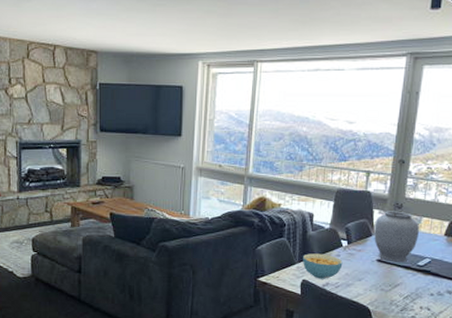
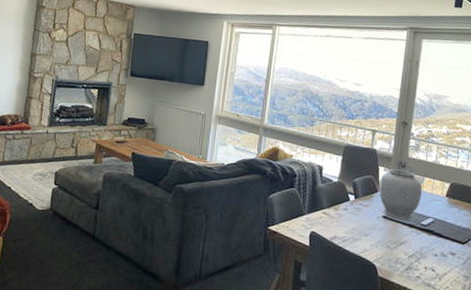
cereal bowl: present [303,253,343,279] -> none [312,205,350,232]

